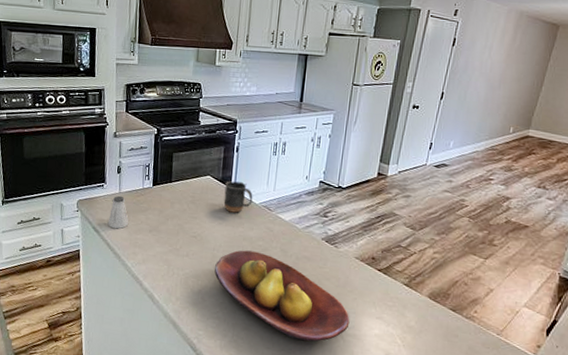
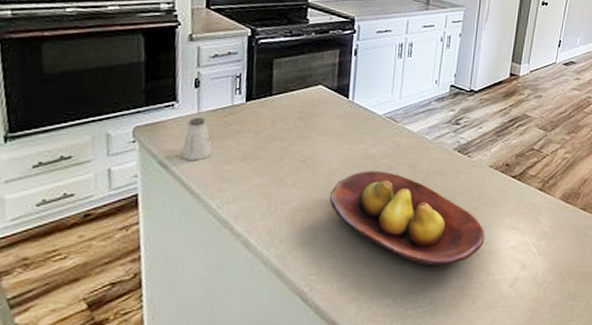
mug: present [224,181,253,213] -> none [340,90,376,128]

